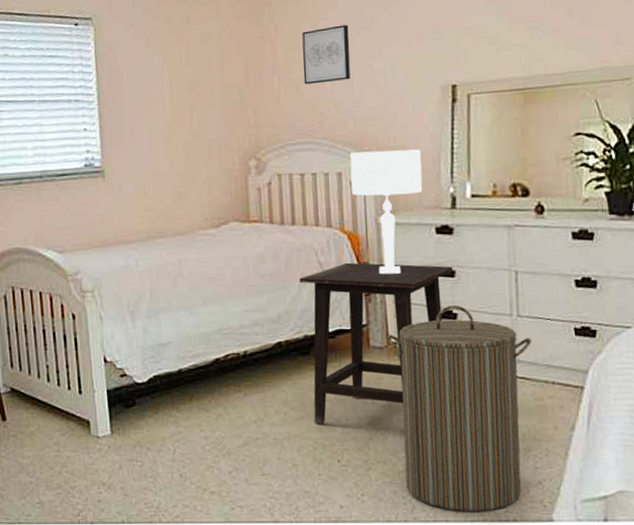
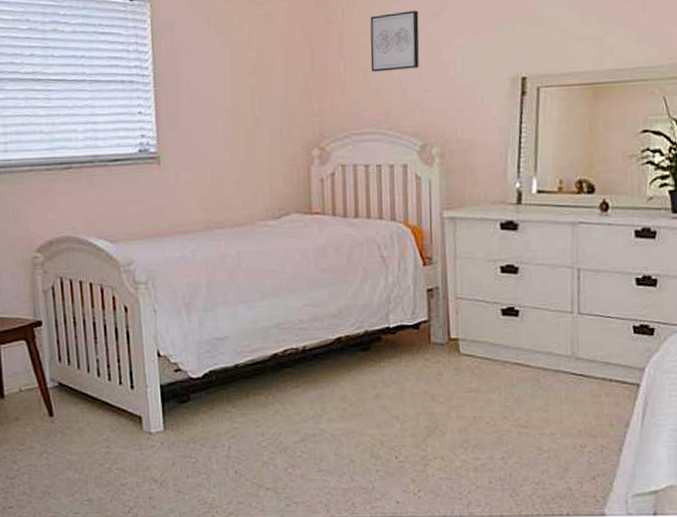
side table: present [299,262,454,424] -> none [361,257,517,421]
table lamp: present [350,149,423,275] -> none [416,142,489,270]
laundry hamper: present [386,305,531,512] -> none [447,302,591,507]

